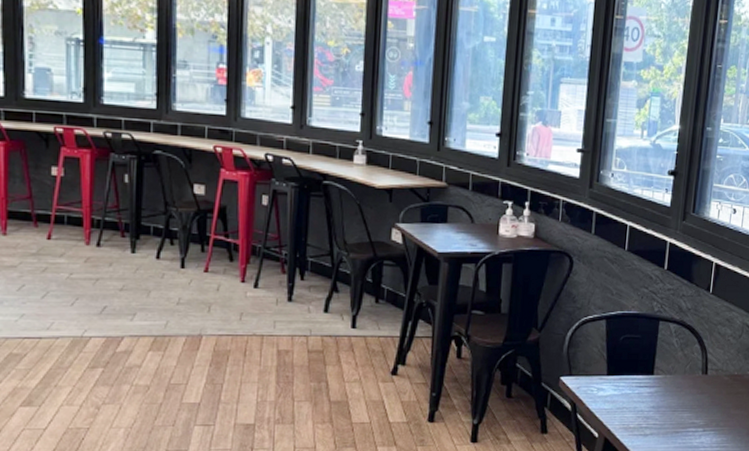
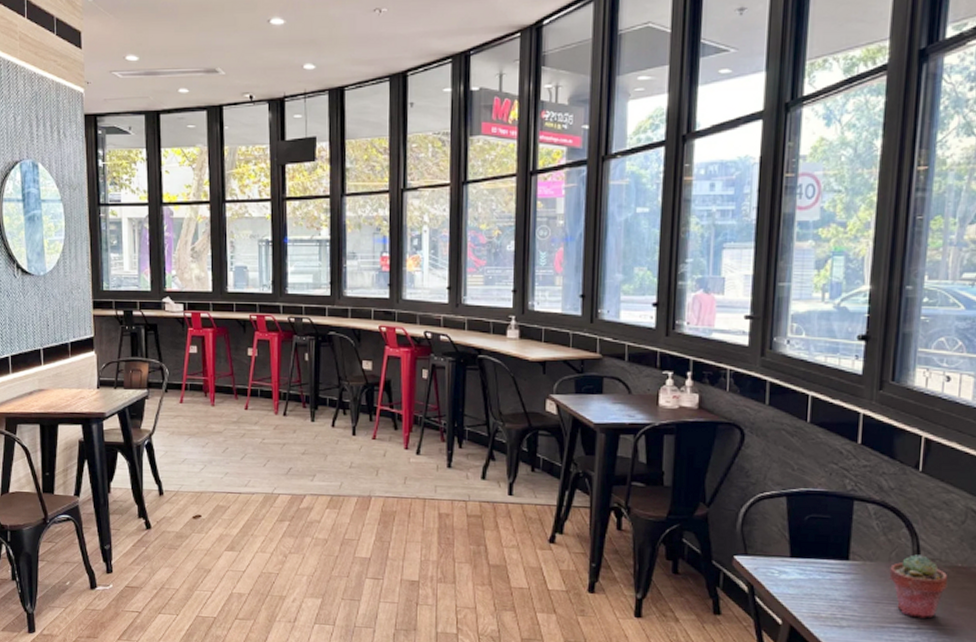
potted succulent: none [684,366,727,422] -> present [889,554,948,619]

